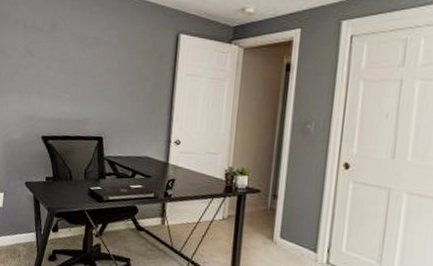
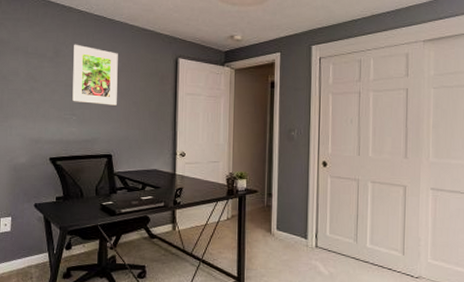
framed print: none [66,17,115,85] -> present [72,44,118,106]

